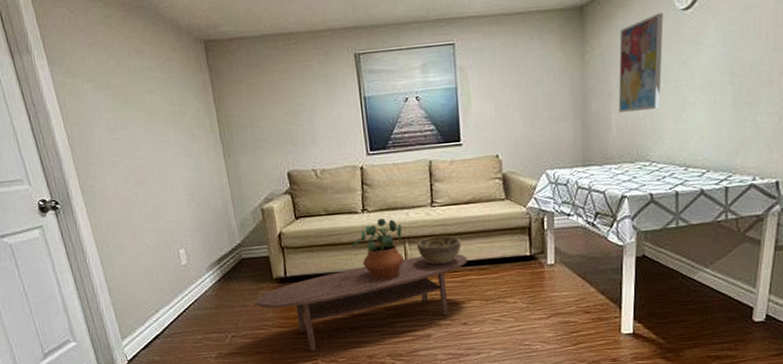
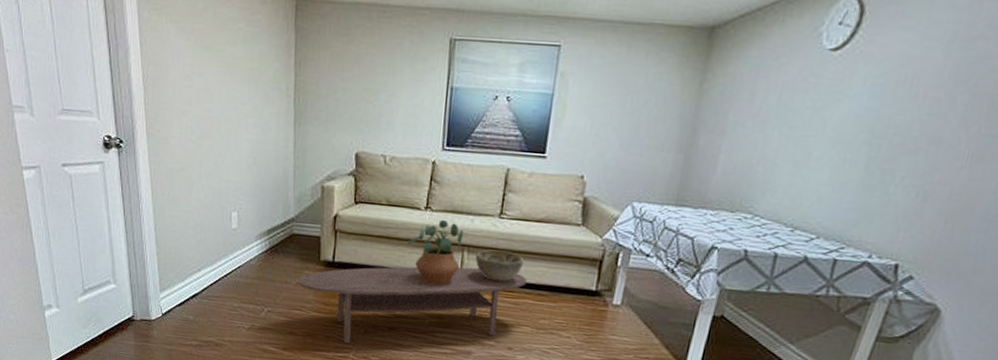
wall art: present [618,12,664,112] -> none [729,49,807,157]

